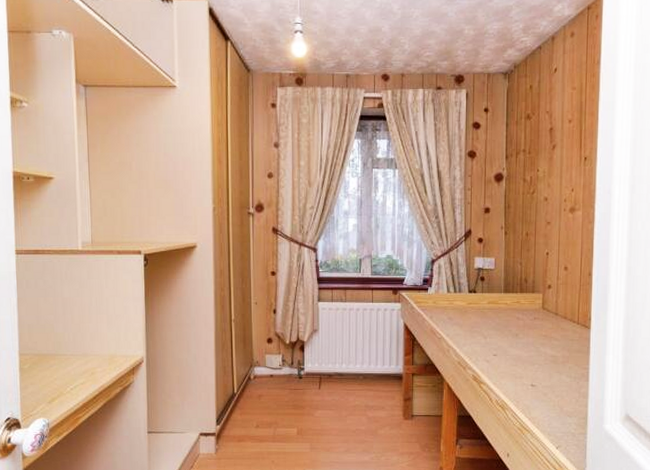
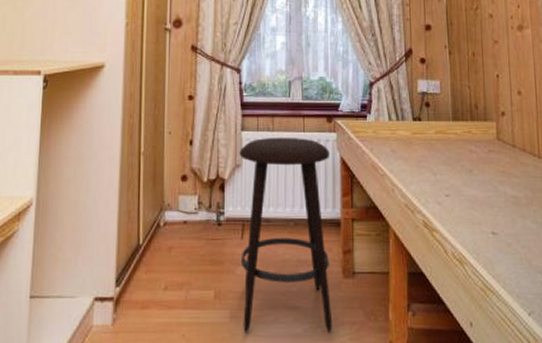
stool: none [316,306,394,460] -> present [239,137,333,333]

